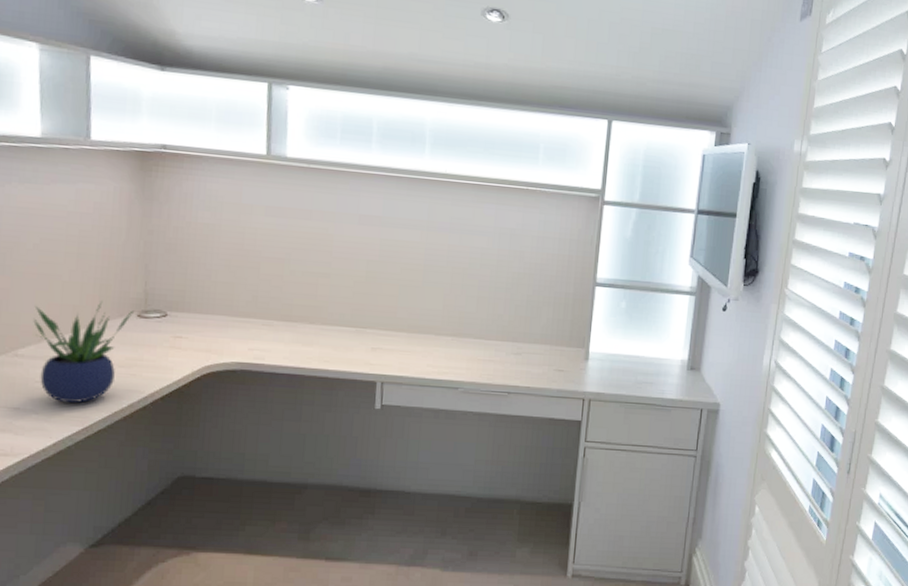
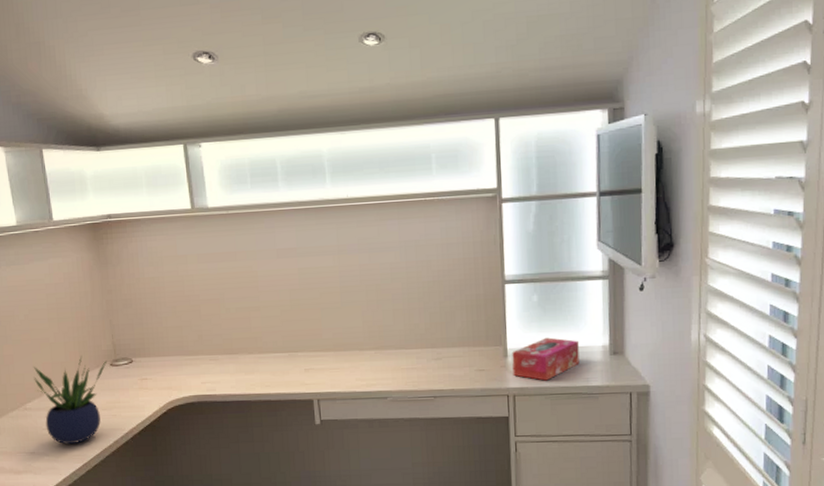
tissue box: none [591,345,659,389] -> present [512,337,579,381]

